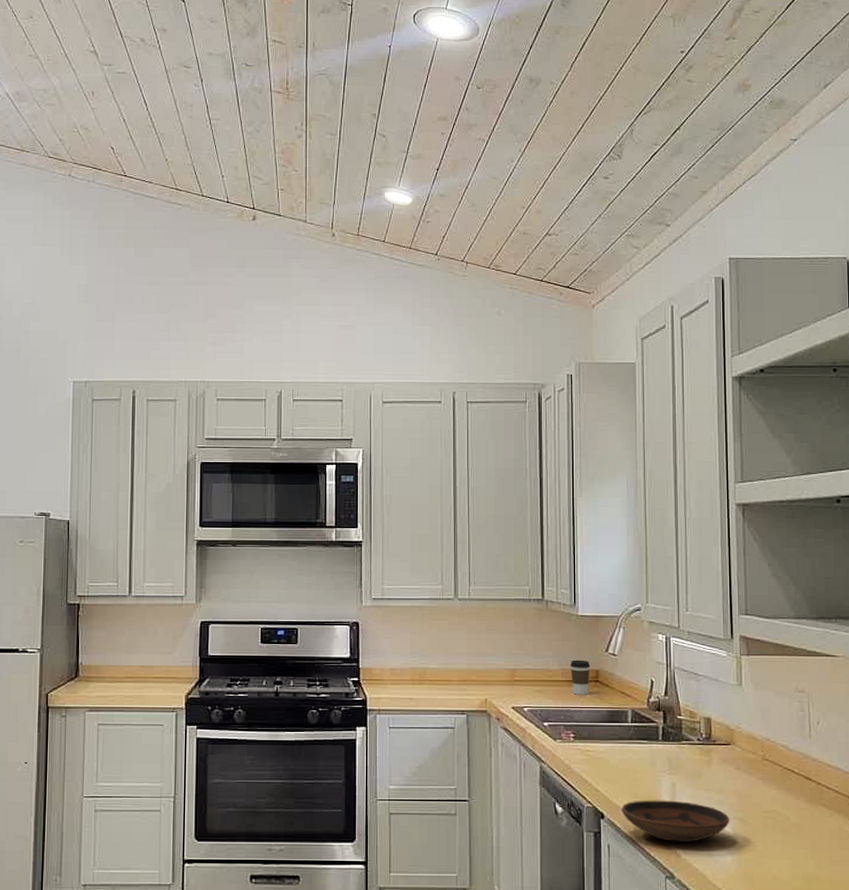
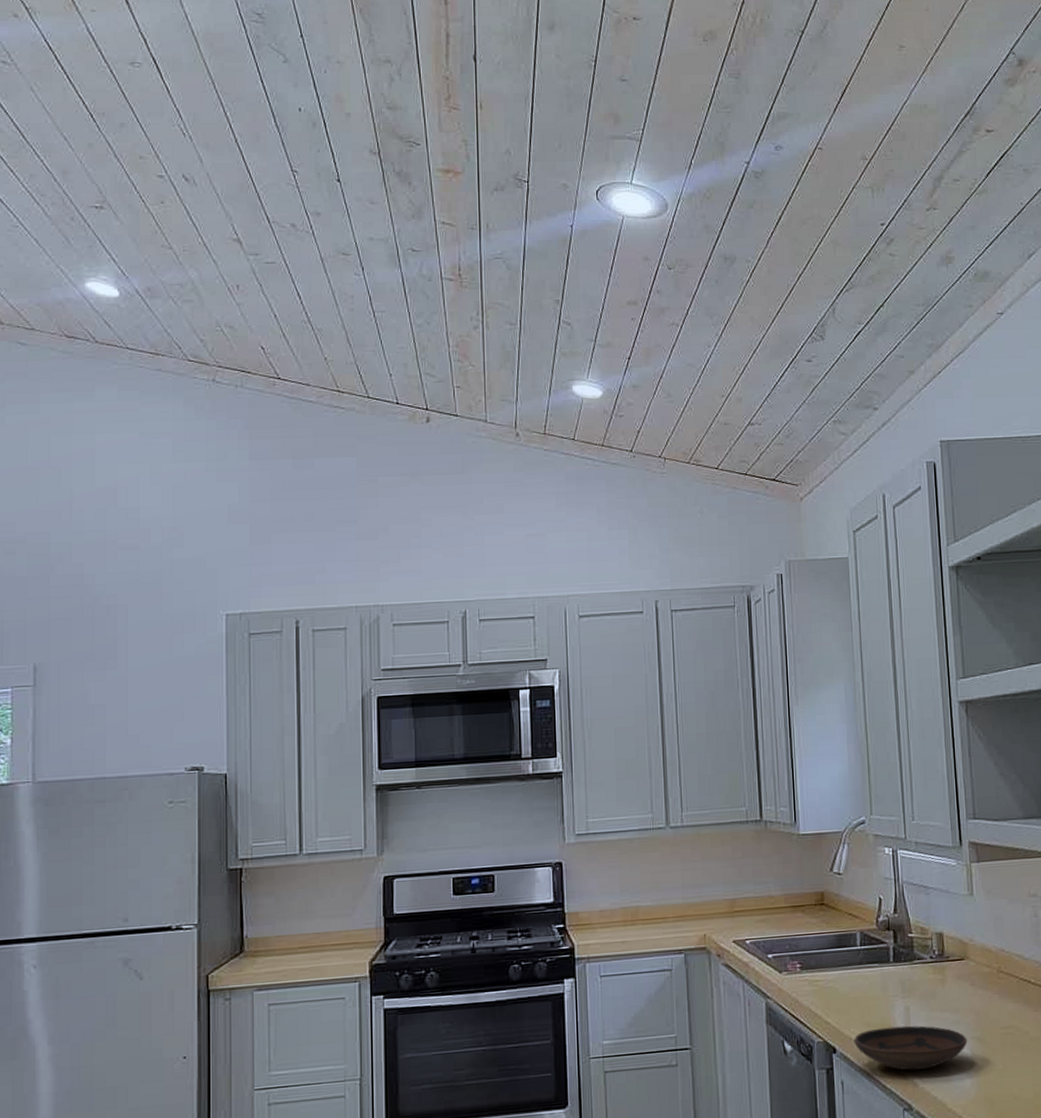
coffee cup: present [570,659,591,695] -> none [793,882,815,921]

